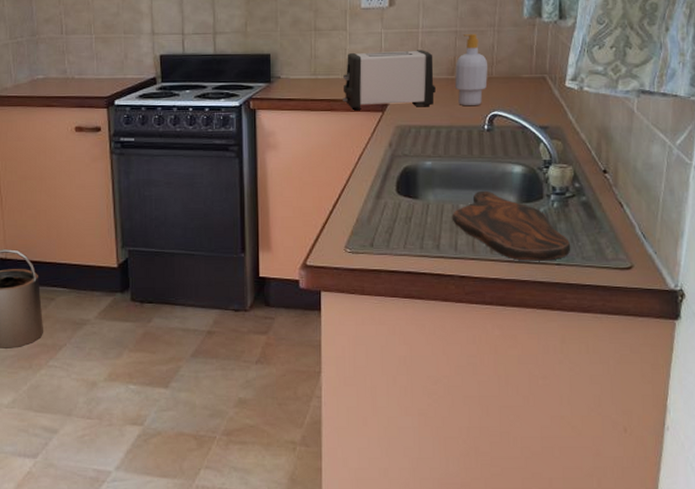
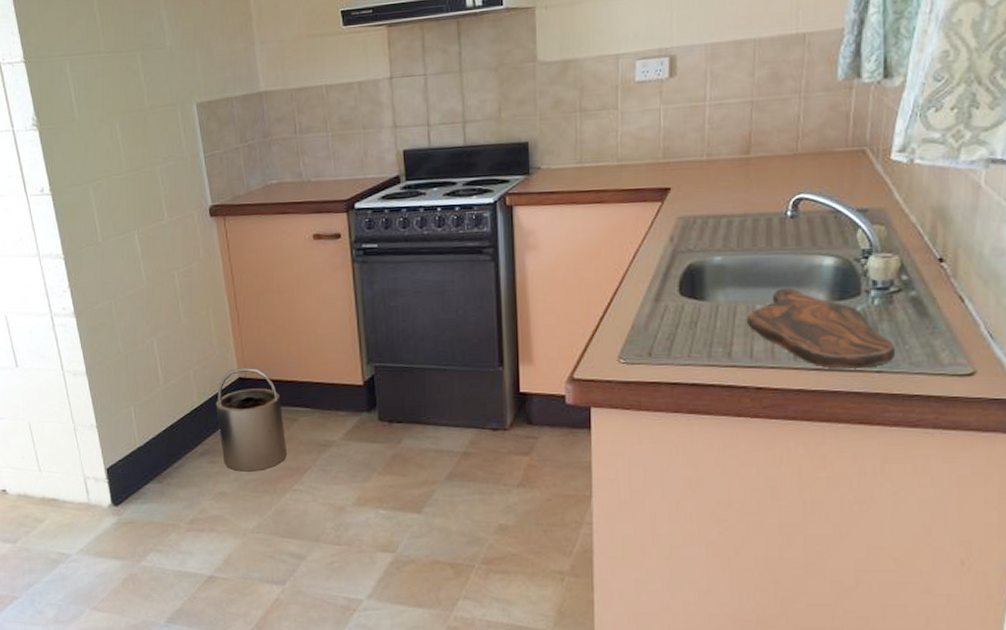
toaster: present [343,50,436,111] -> none [614,126,726,202]
soap bottle: present [454,33,488,107] -> none [749,102,792,190]

